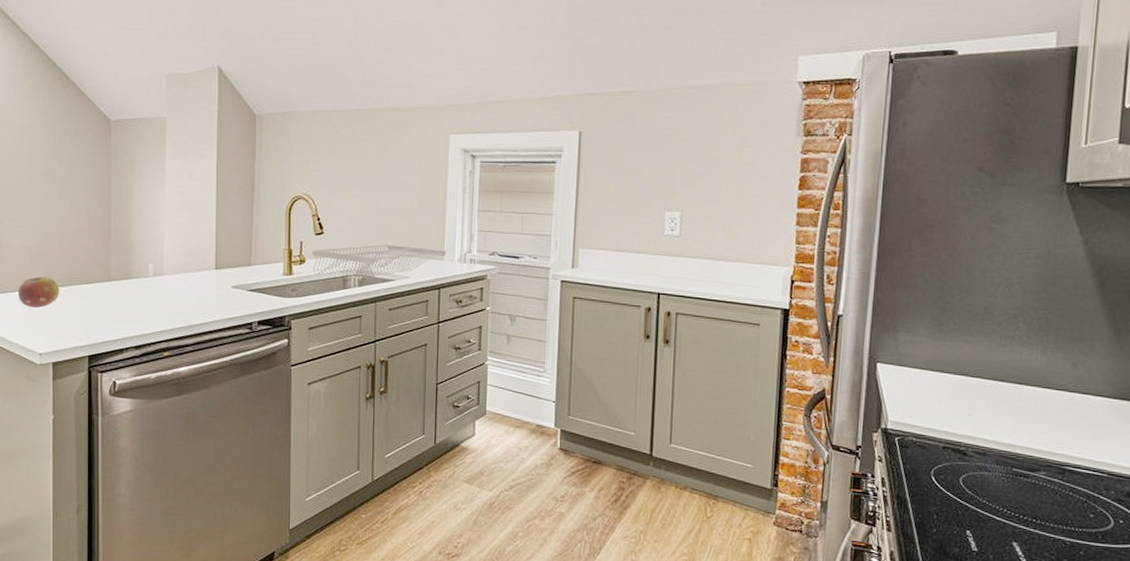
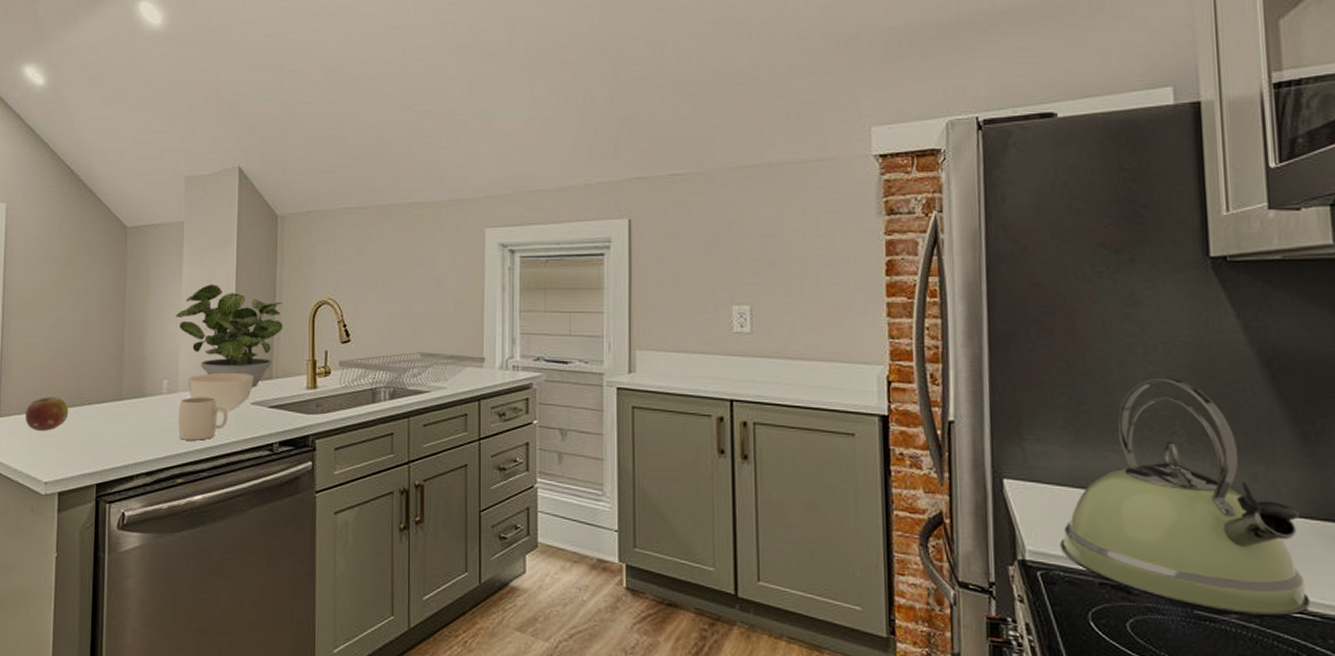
potted plant: none [160,177,261,273] -> present [176,284,283,388]
mug: none [164,280,210,319] -> present [178,397,228,441]
bowl: none [172,258,234,295] -> present [187,372,254,413]
kettle: none [916,282,1104,474] -> present [1060,377,1310,617]

